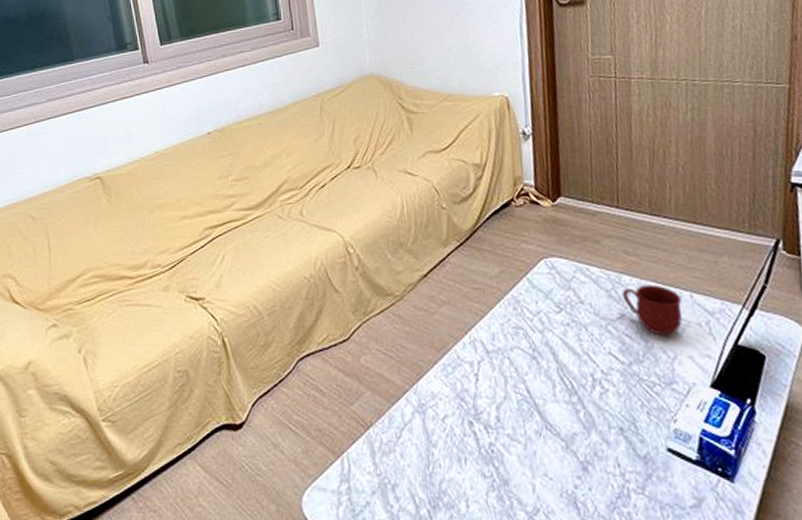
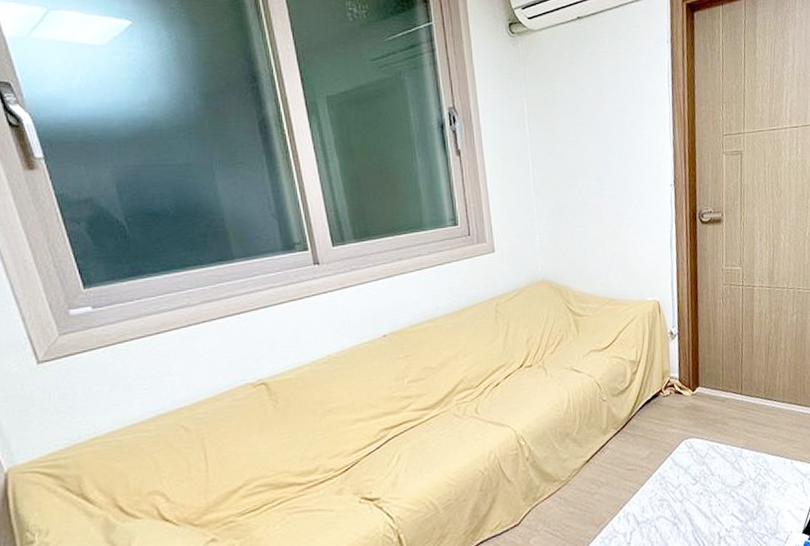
mug: present [622,284,682,336] -> none [742,455,785,497]

